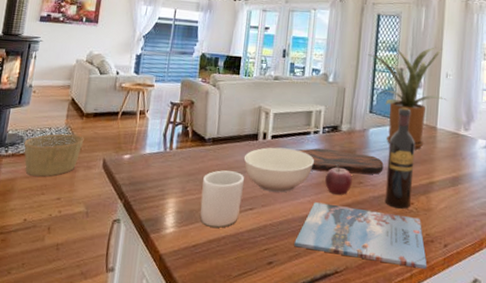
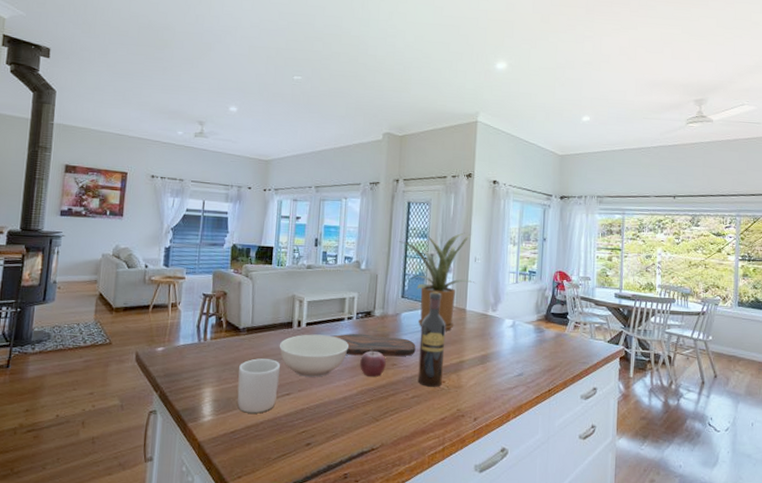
basket: present [23,133,84,177] -> none [51,329,115,373]
magazine: present [294,202,427,269] -> none [331,385,458,442]

